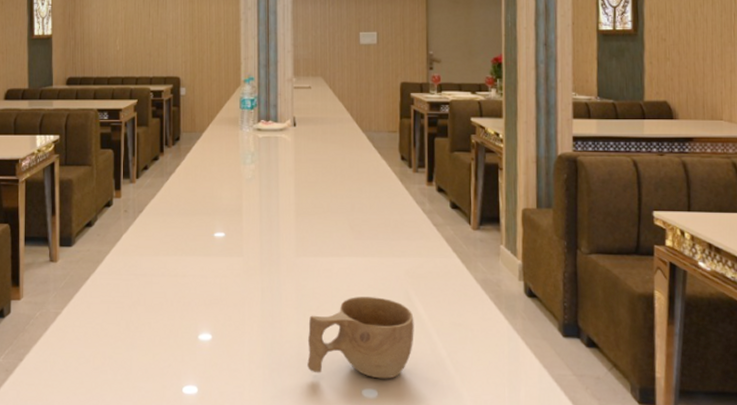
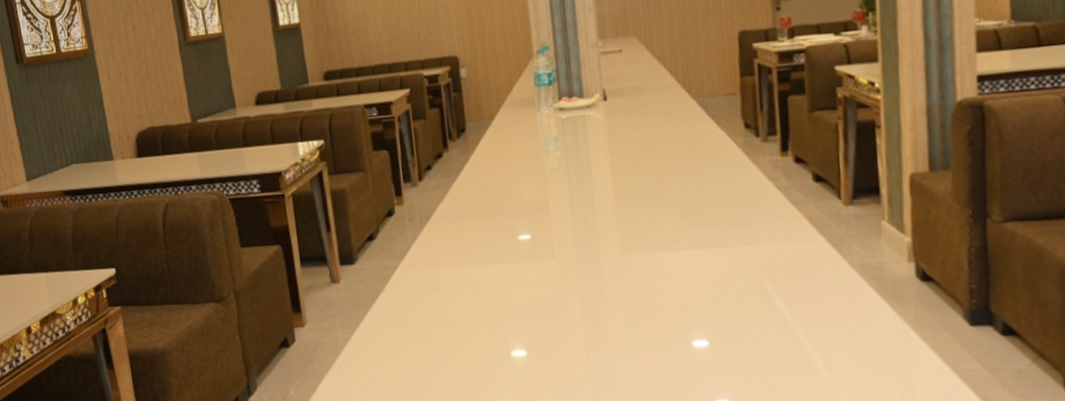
cup: present [307,297,414,379] -> none [641,294,775,388]

